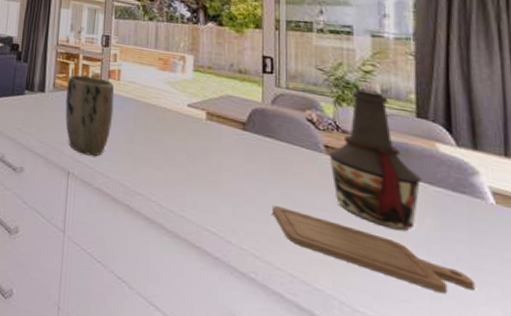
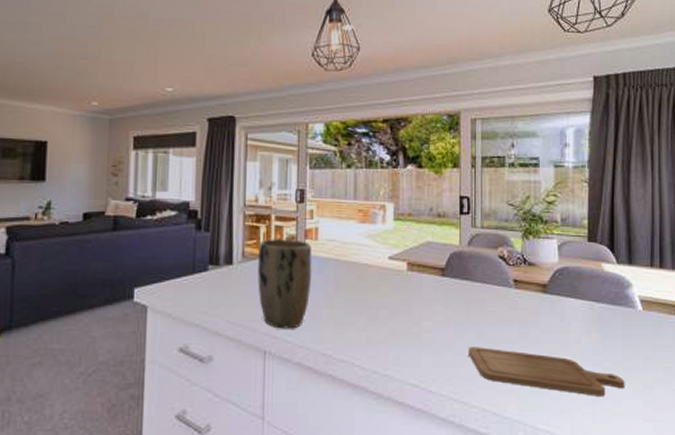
bottle: present [327,89,422,231] -> none [516,221,590,349]

